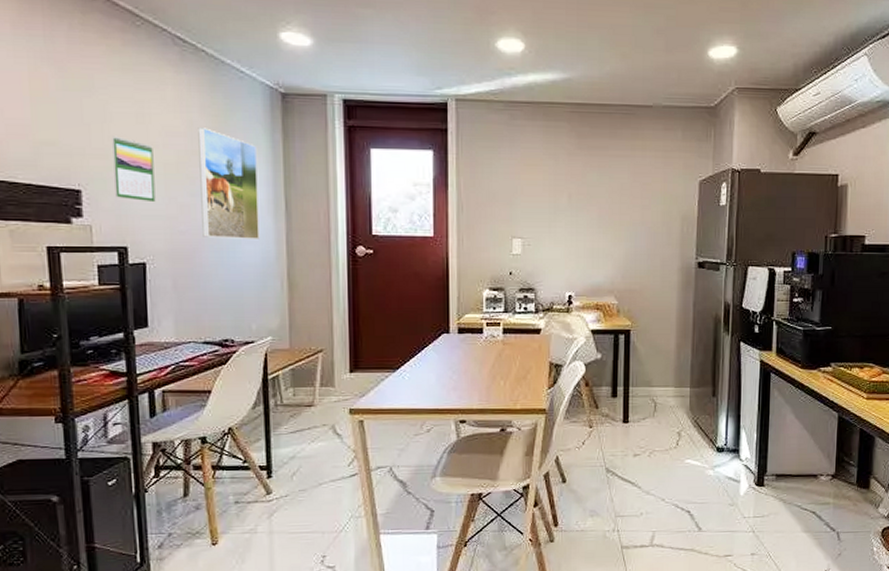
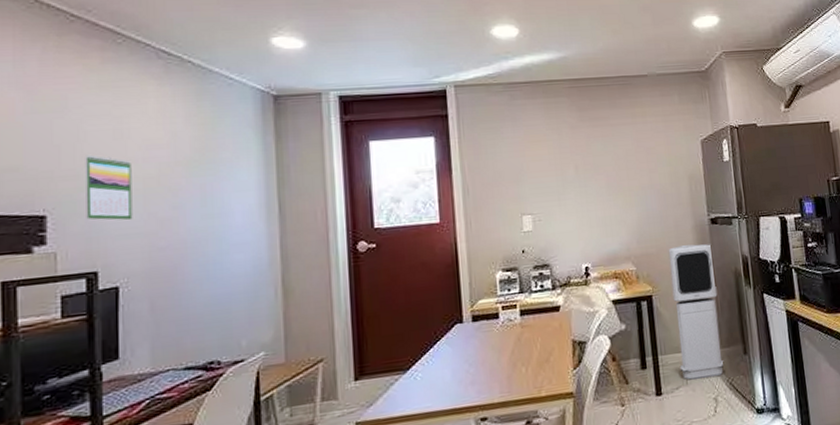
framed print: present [198,127,260,239] -> none [182,137,250,251]
air purifier: none [648,286,695,413] -> present [668,244,724,380]

